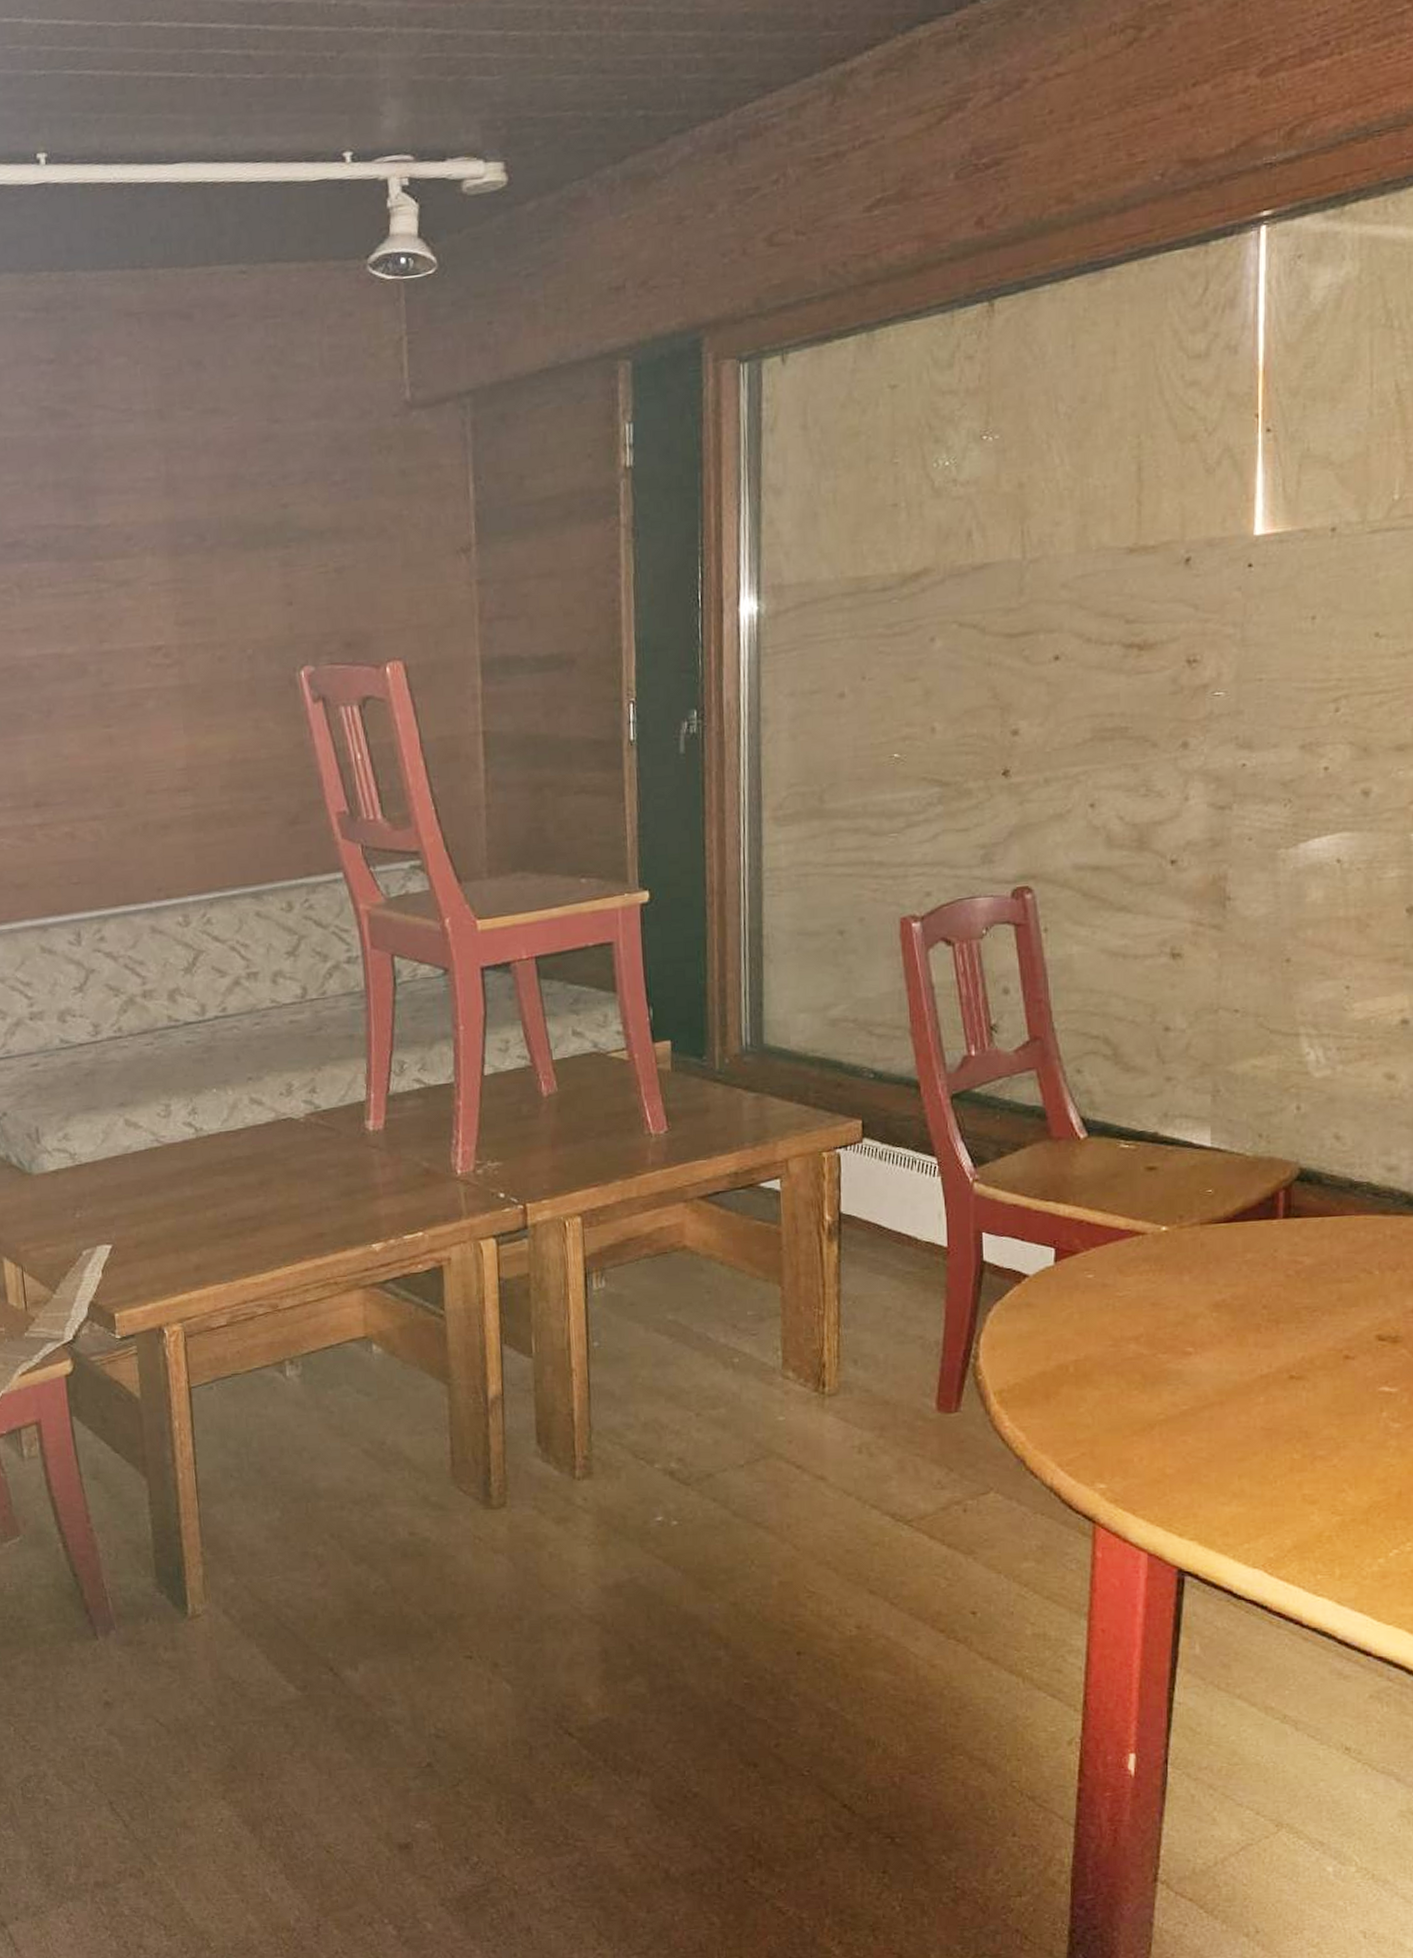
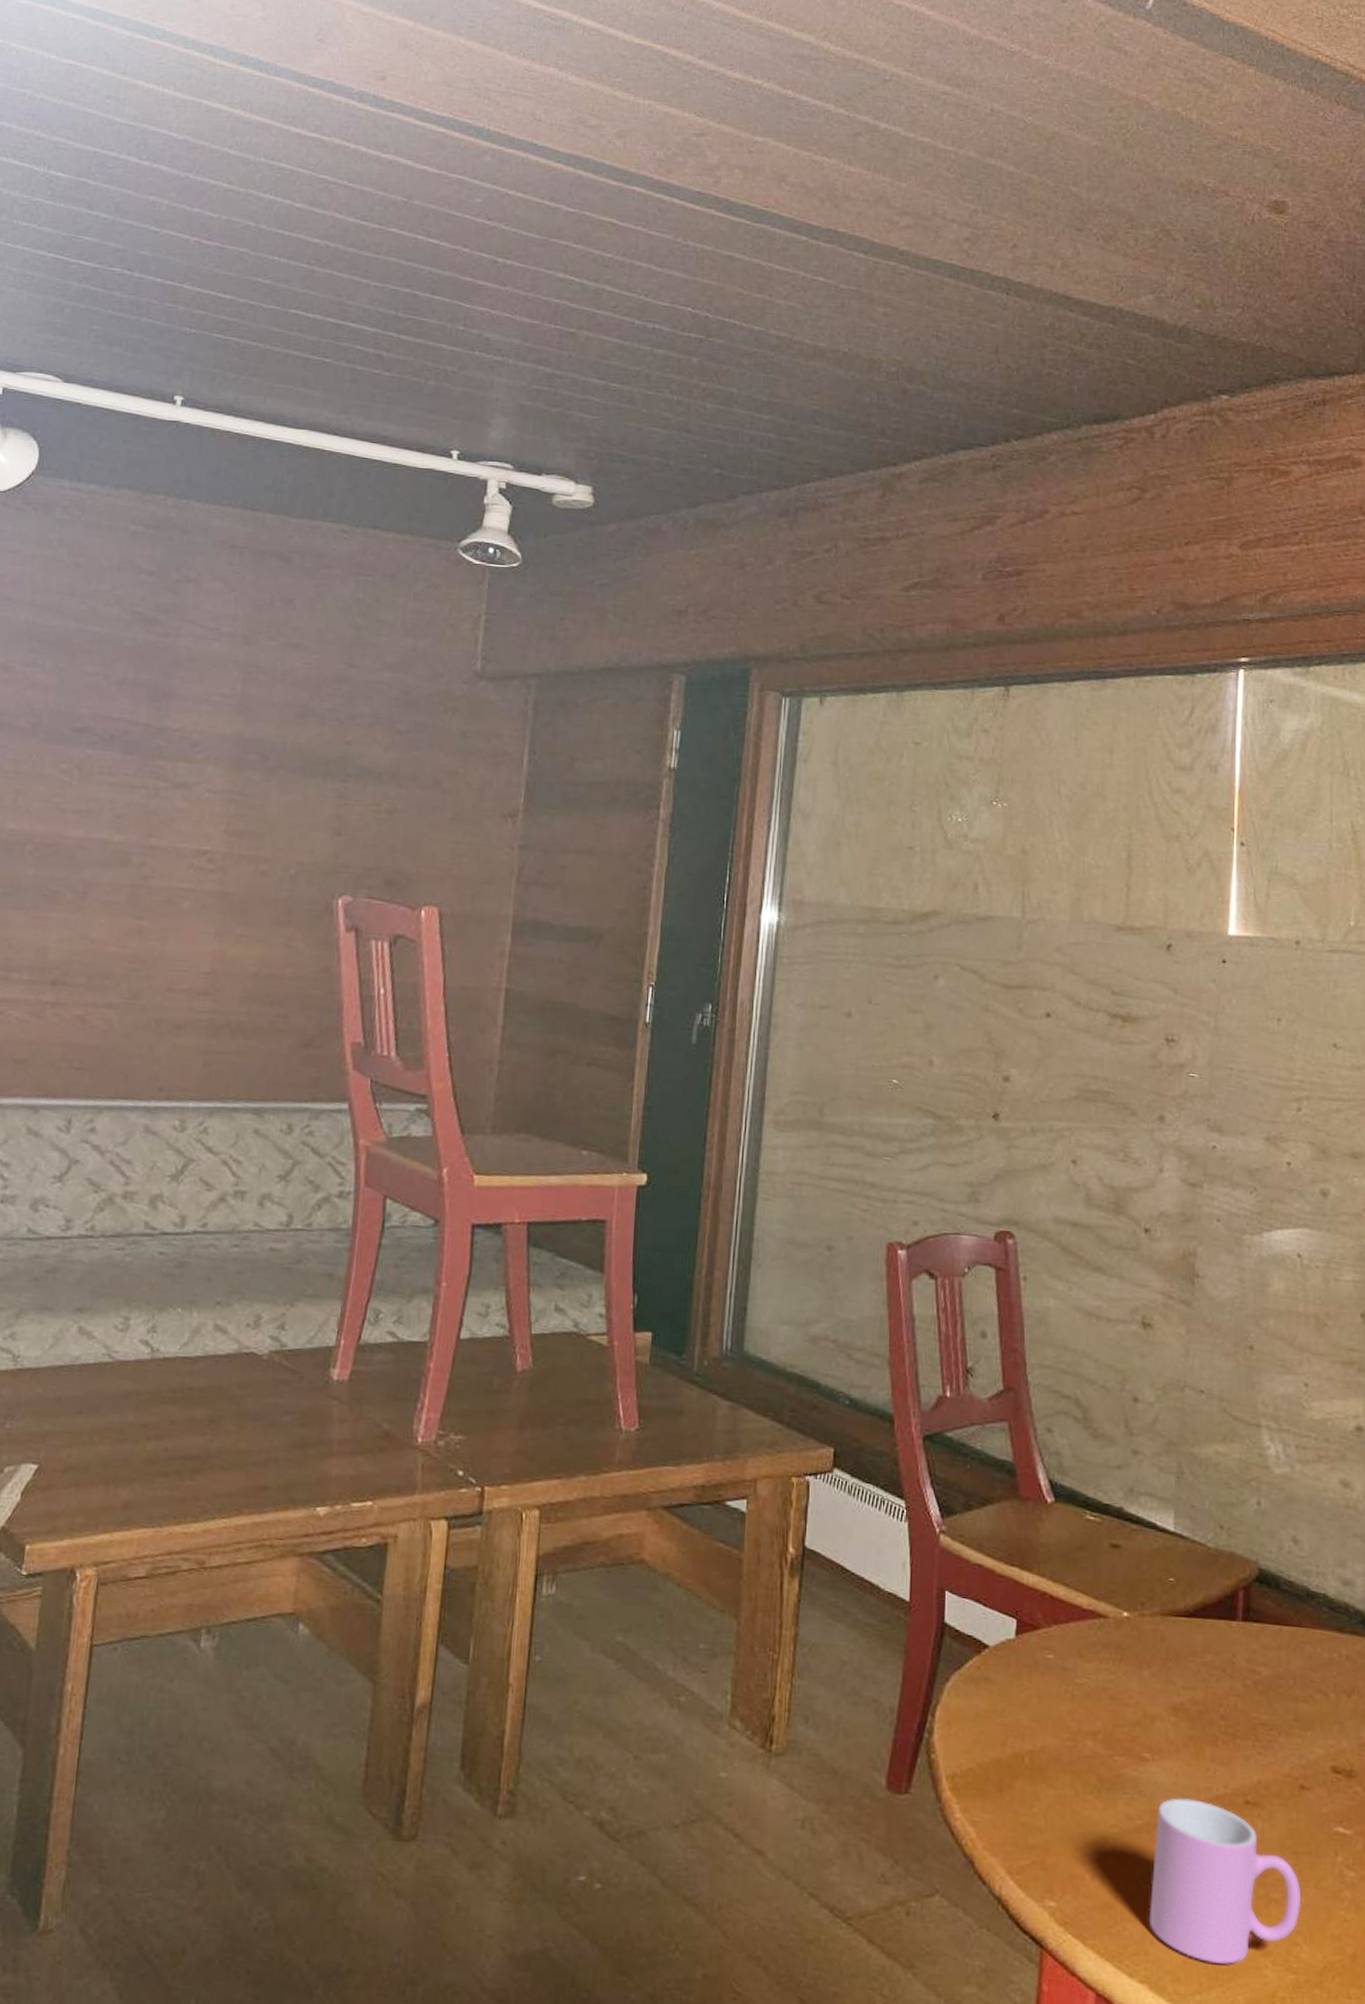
cup: none [1196,1381,1347,1516] -> present [1148,1797,1302,1965]

